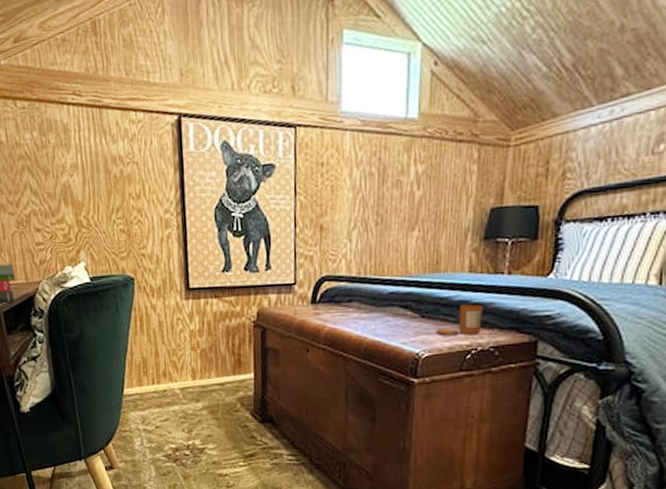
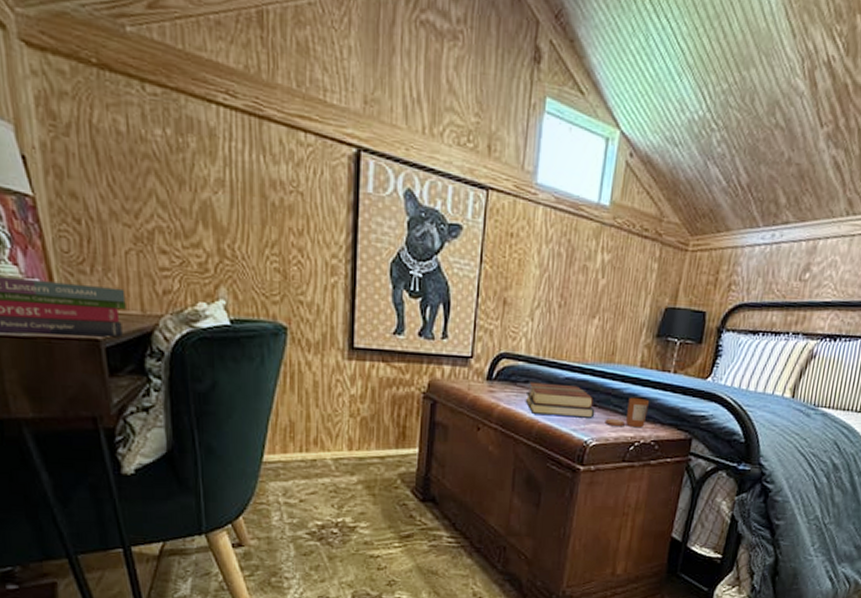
books: none [350,299,424,332] -> present [525,382,595,418]

